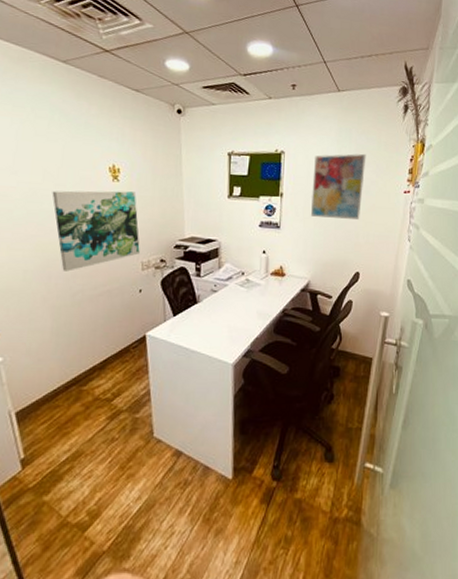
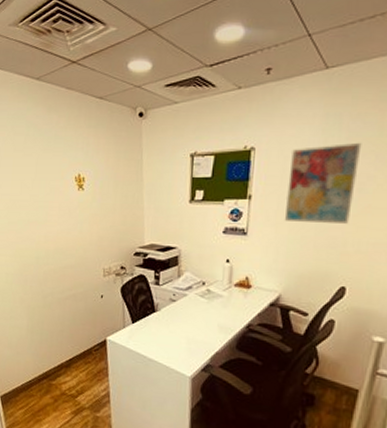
wall art: present [52,190,140,272] -> none [27,199,102,276]

